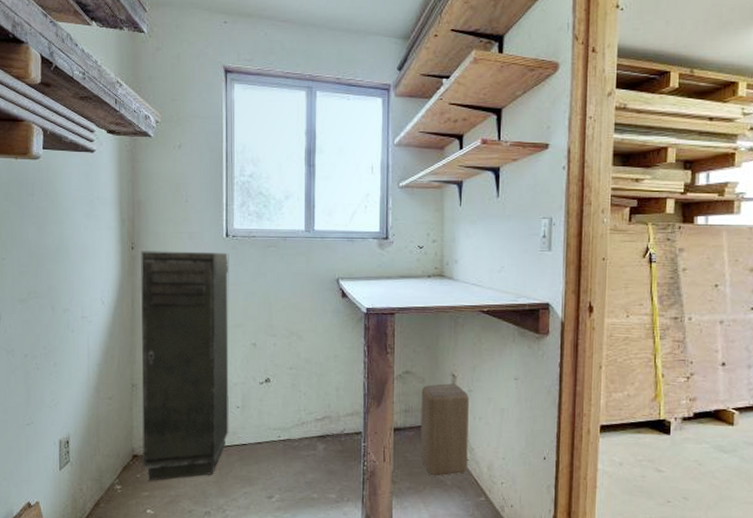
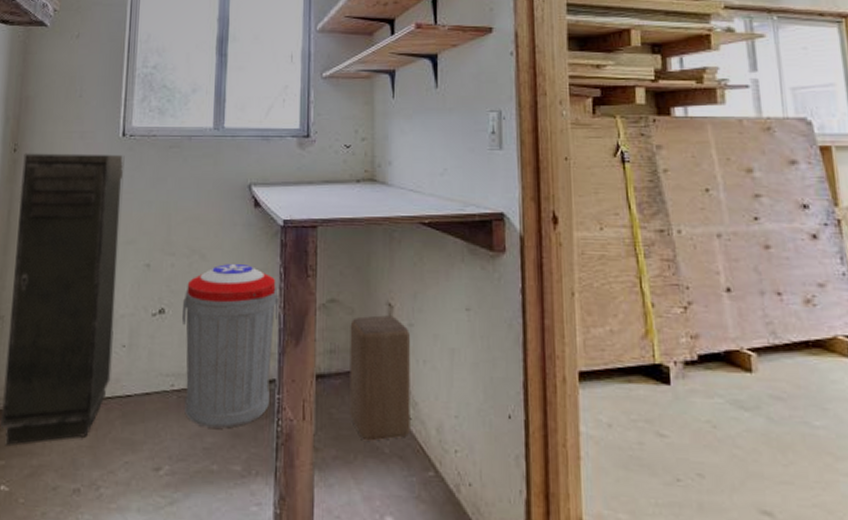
trash can: none [284,343,364,468] -> present [181,264,279,429]

